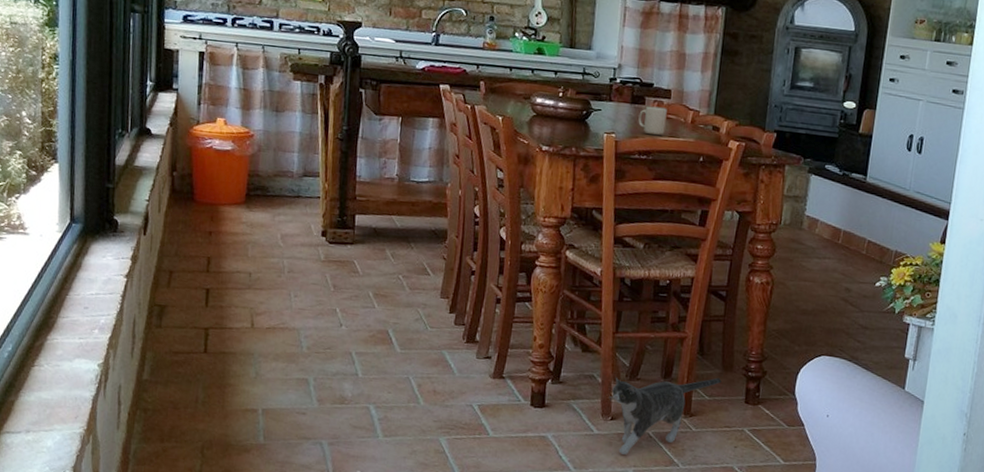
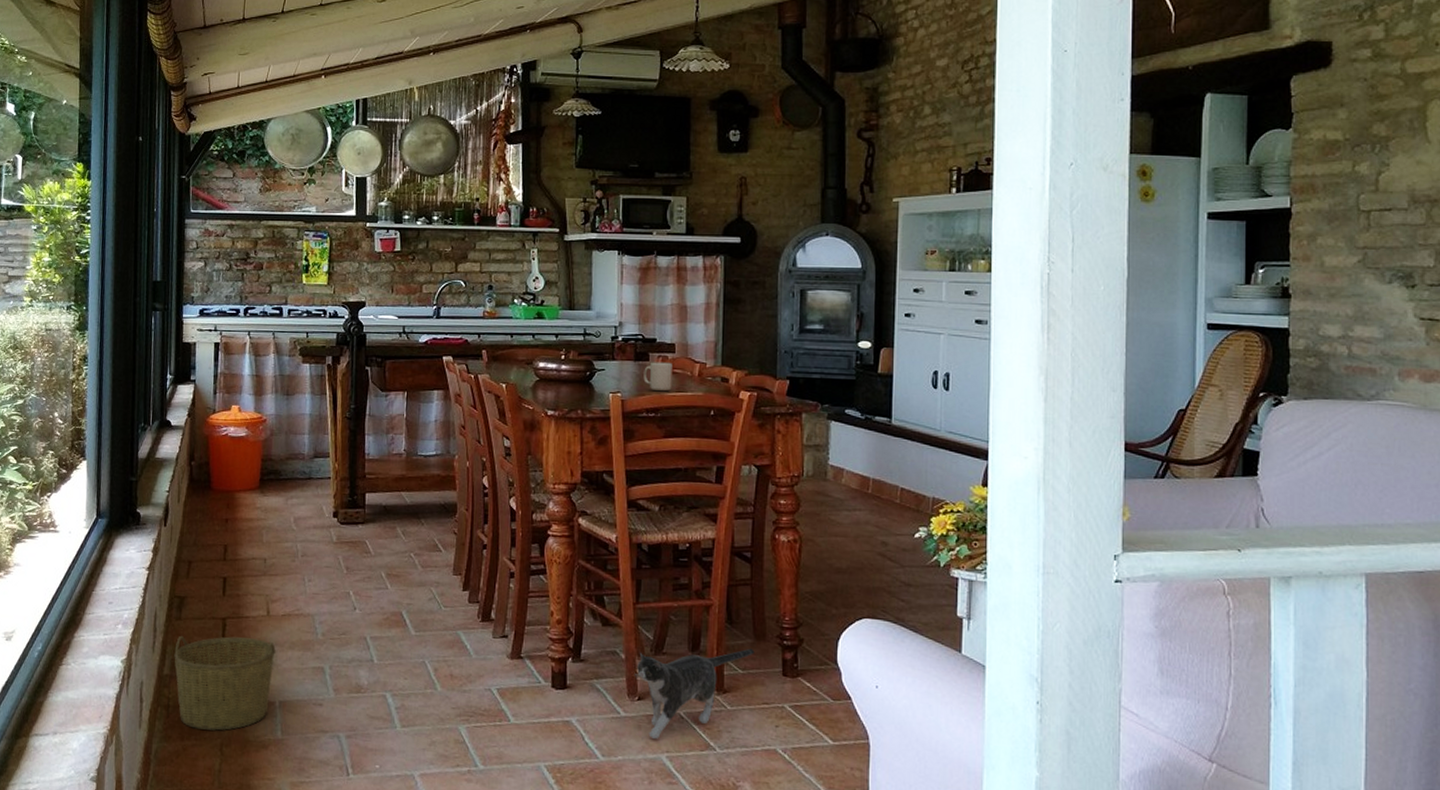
basket: none [154,342,260,435] -> present [174,635,276,731]

